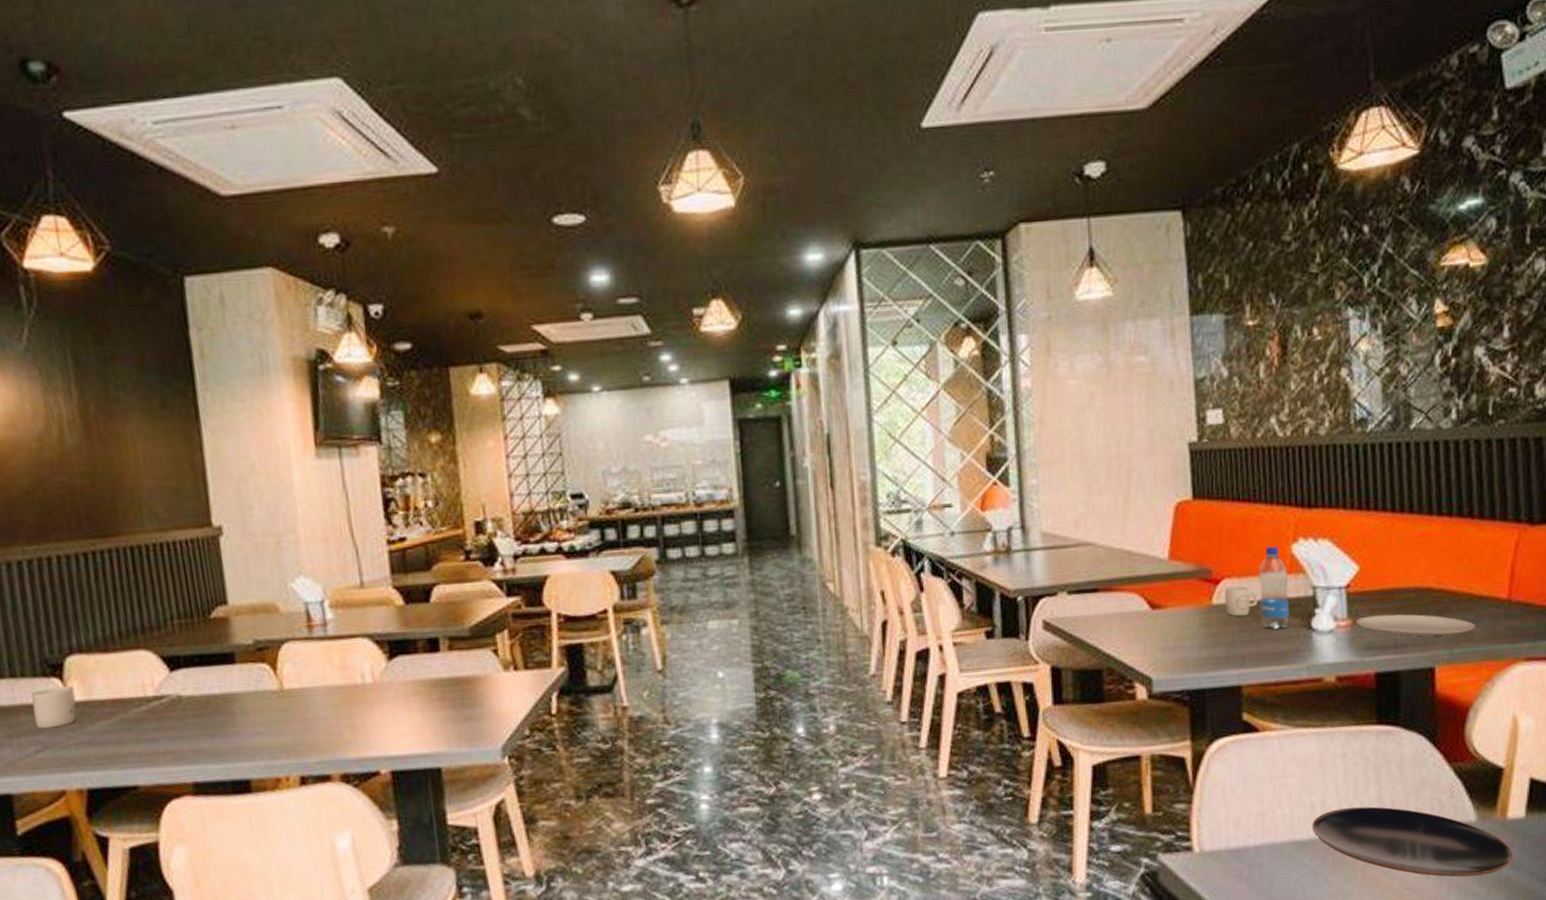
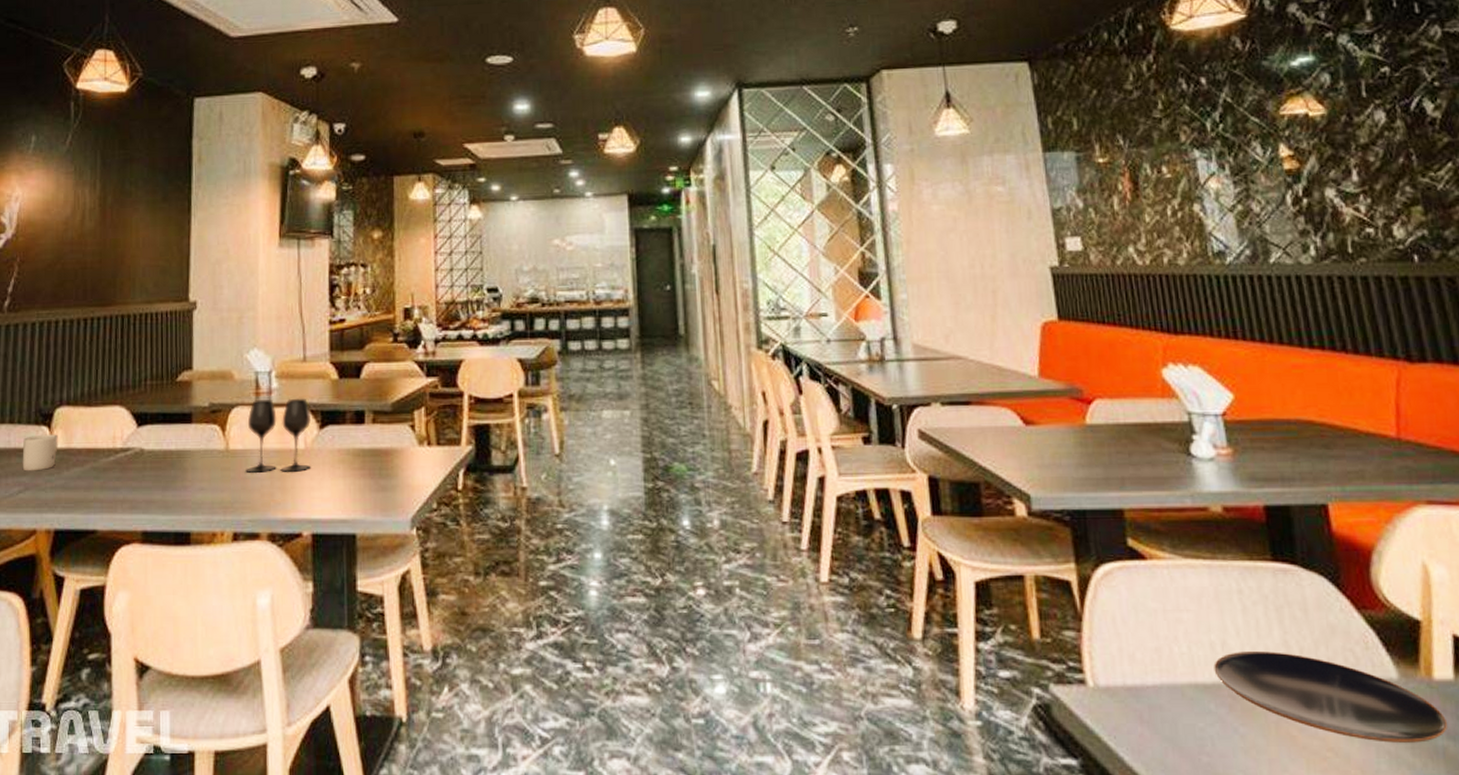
wine glass: none [301,628,381,713] -> present [245,398,311,474]
mug: present [1225,585,1258,617] -> none [1098,407,1133,438]
bottle: present [1259,546,1290,630] -> none [1130,369,1167,454]
plate: present [1356,614,1475,637] -> none [1237,445,1366,471]

